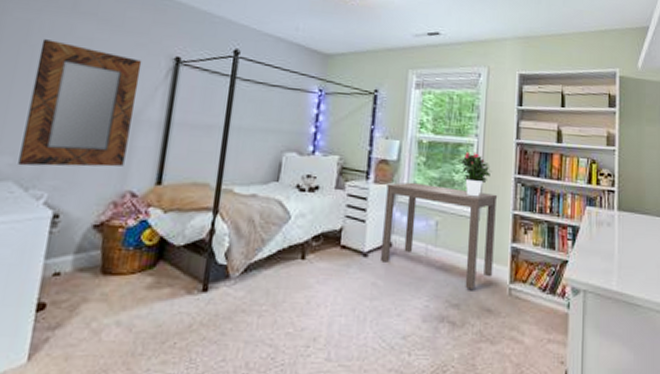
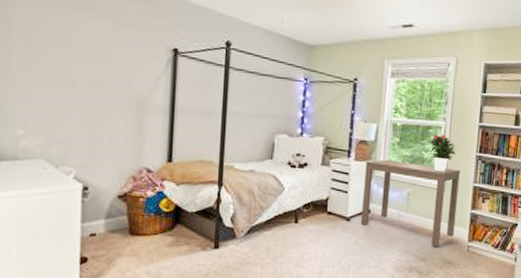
home mirror: present [18,39,142,167] -> none [46,32,144,147]

